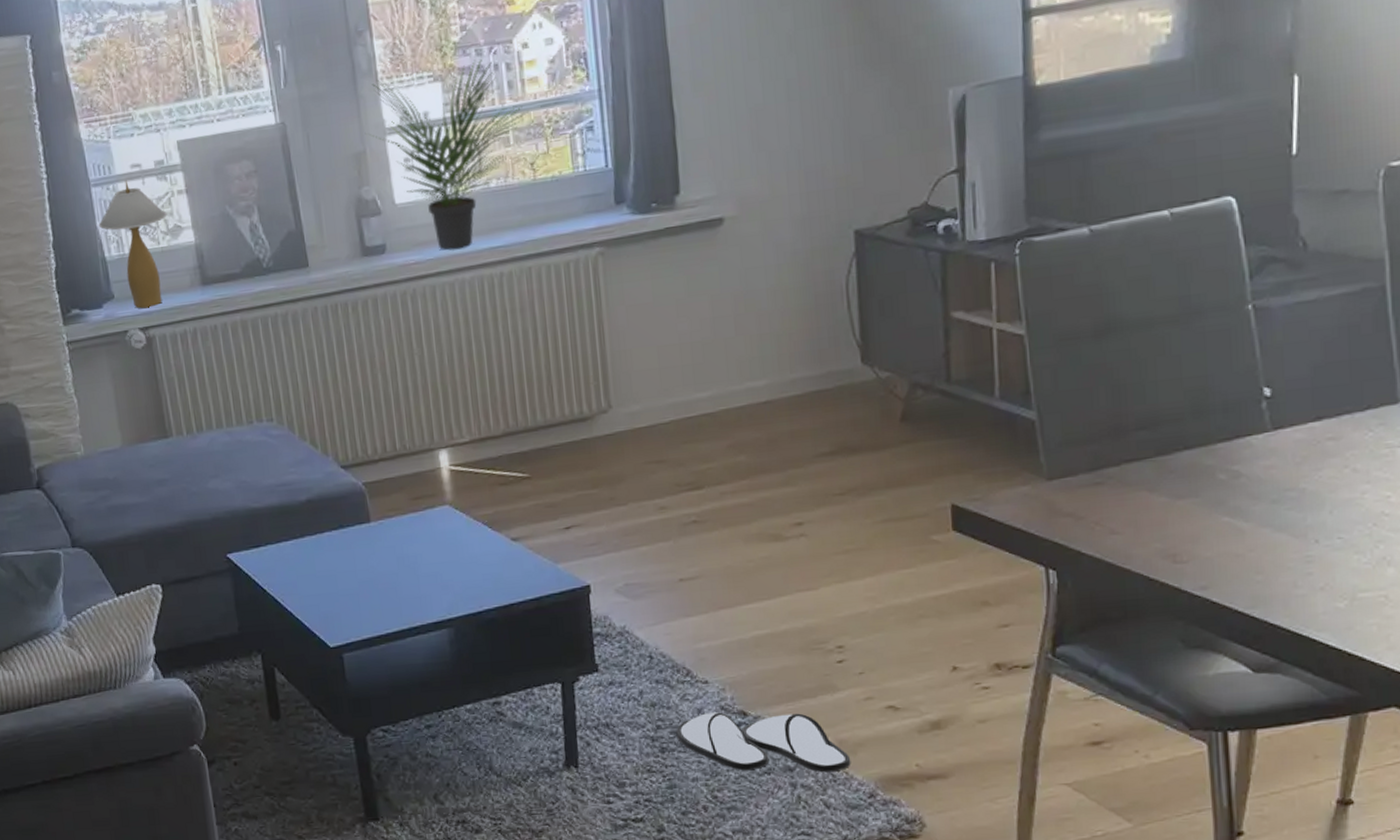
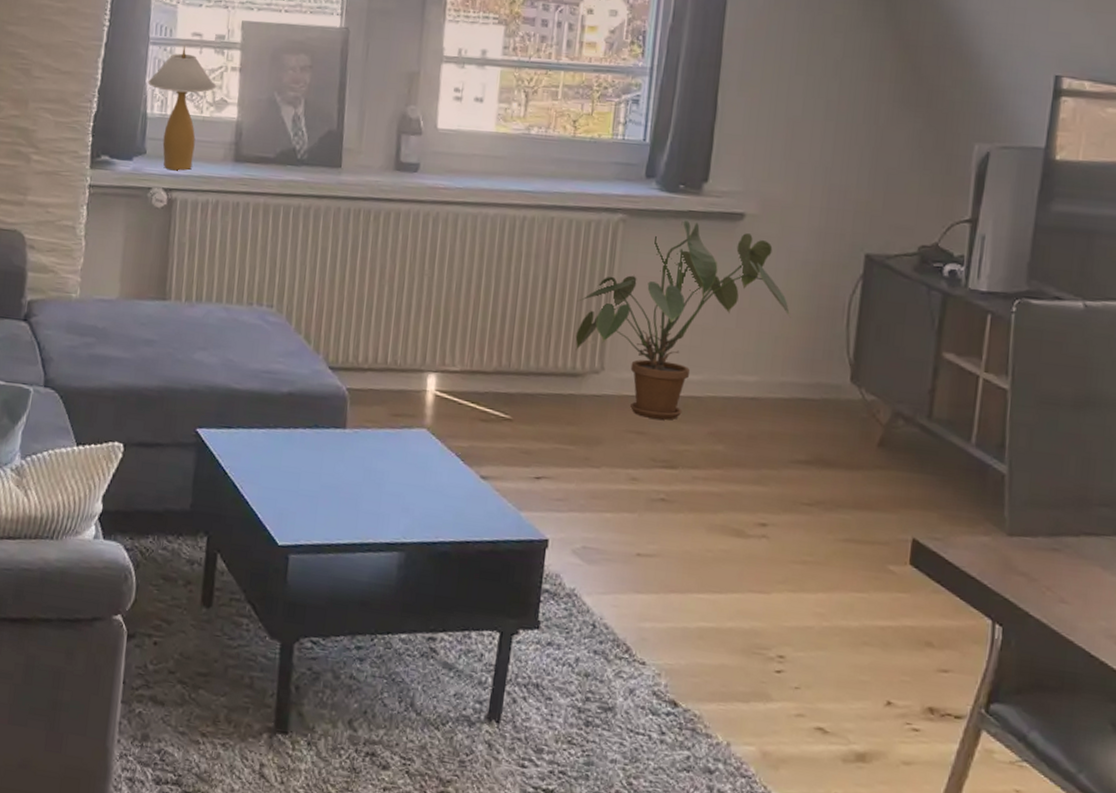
potted plant: present [365,57,529,252] -> none [422,9,581,186]
house plant: none [572,237,791,446] -> present [575,220,792,420]
slippers: present [676,712,851,773] -> none [604,695,772,784]

